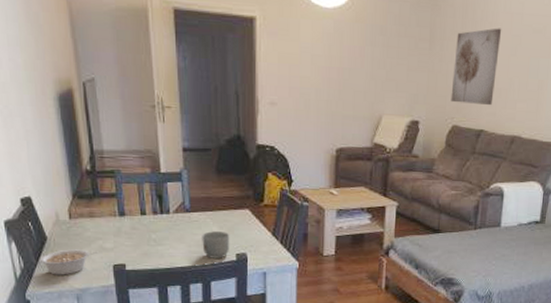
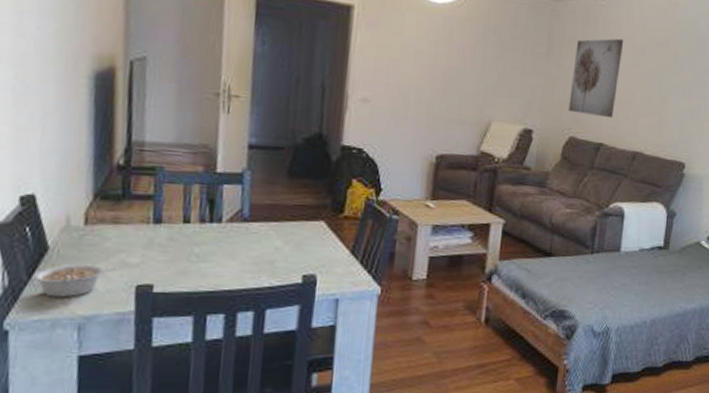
mug: present [202,231,230,259] -> none [259,246,297,281]

